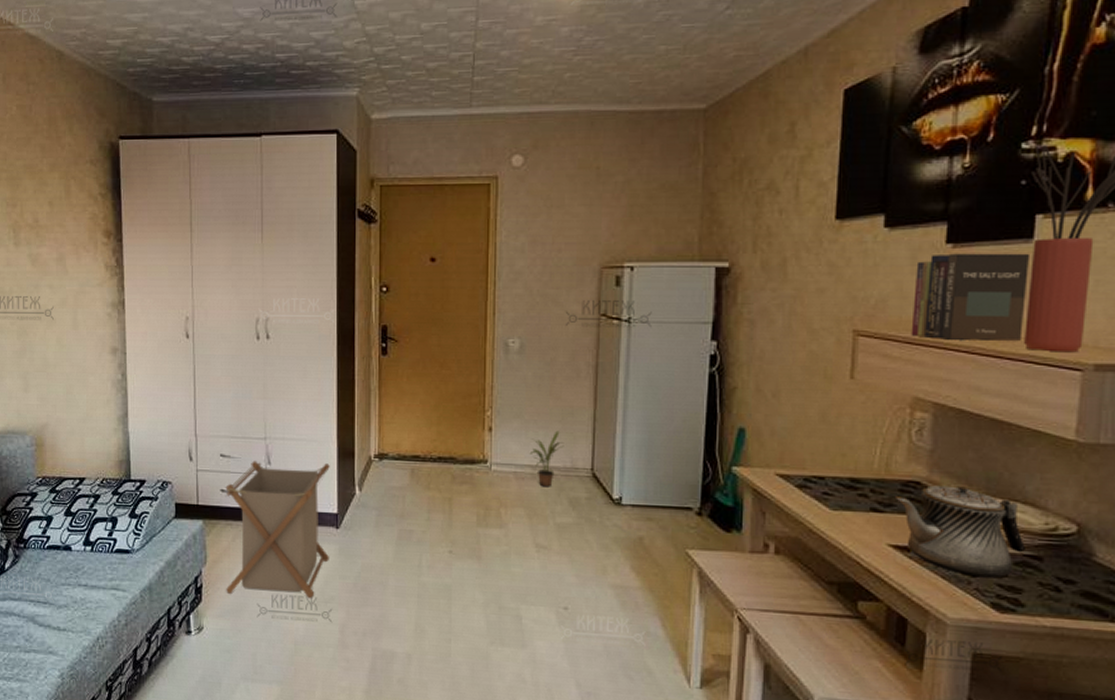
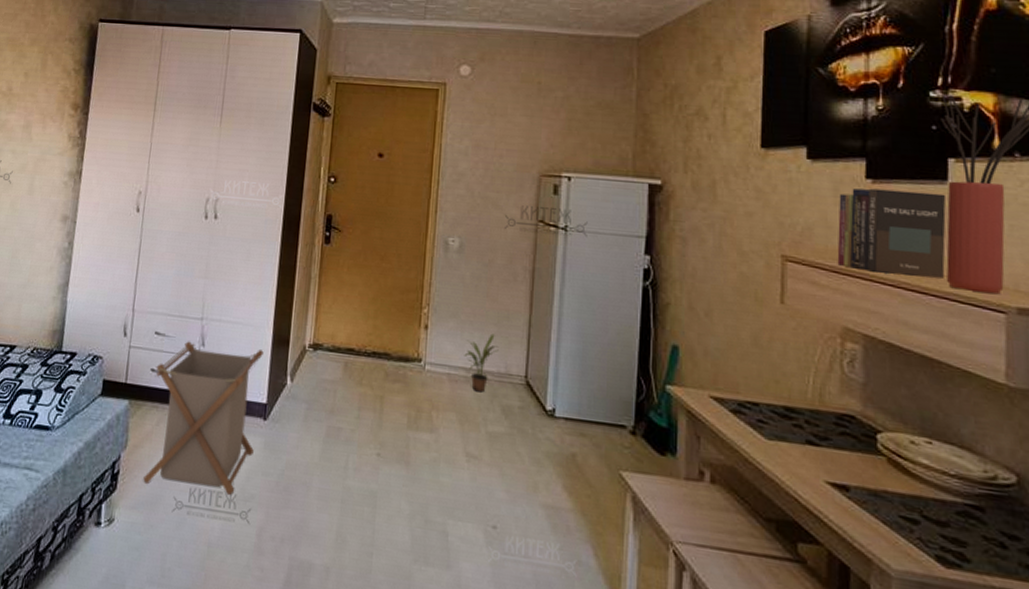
teapot: present [894,485,1025,579] -> none [829,421,966,529]

